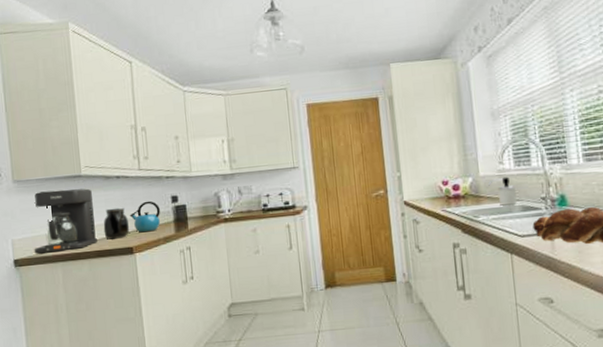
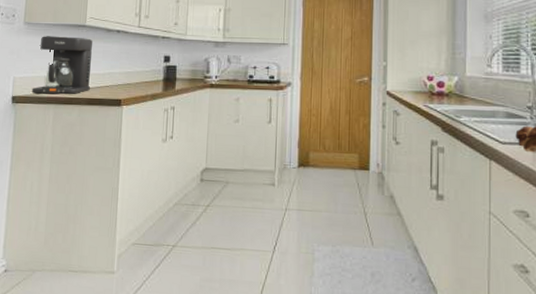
jar: present [103,207,129,240] -> none [97,60,121,90]
kettle: present [130,201,160,233] -> none [123,57,152,87]
soap dispenser: present [488,176,517,206] -> none [474,80,503,110]

